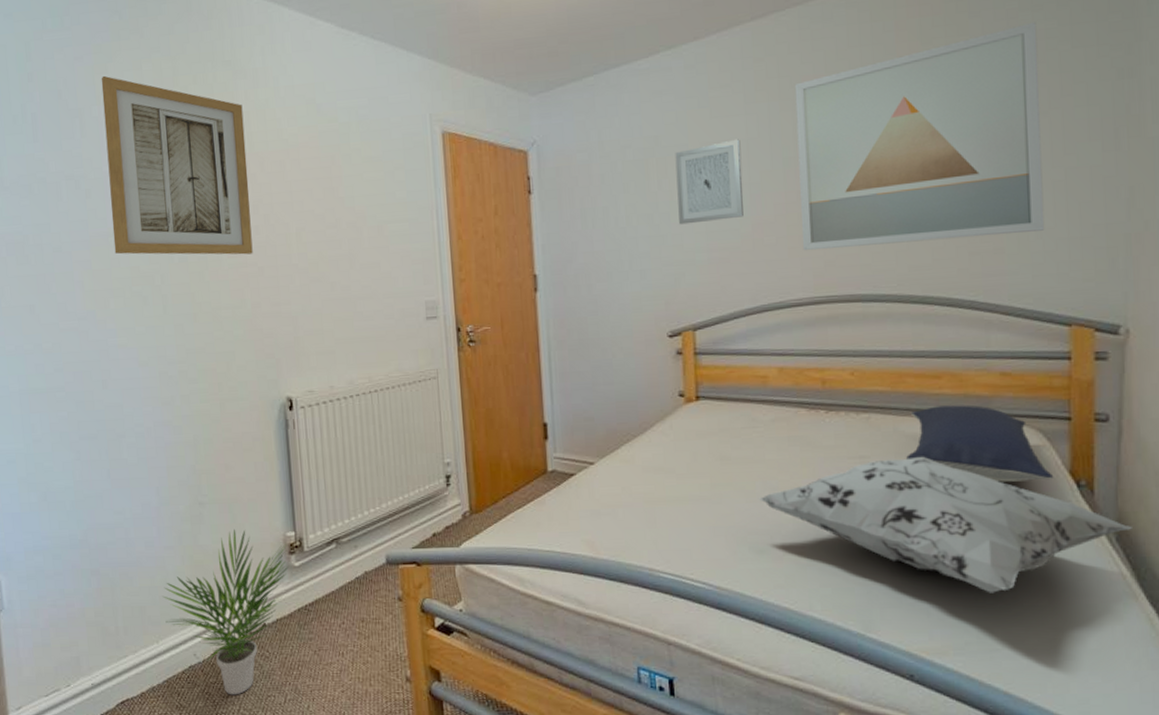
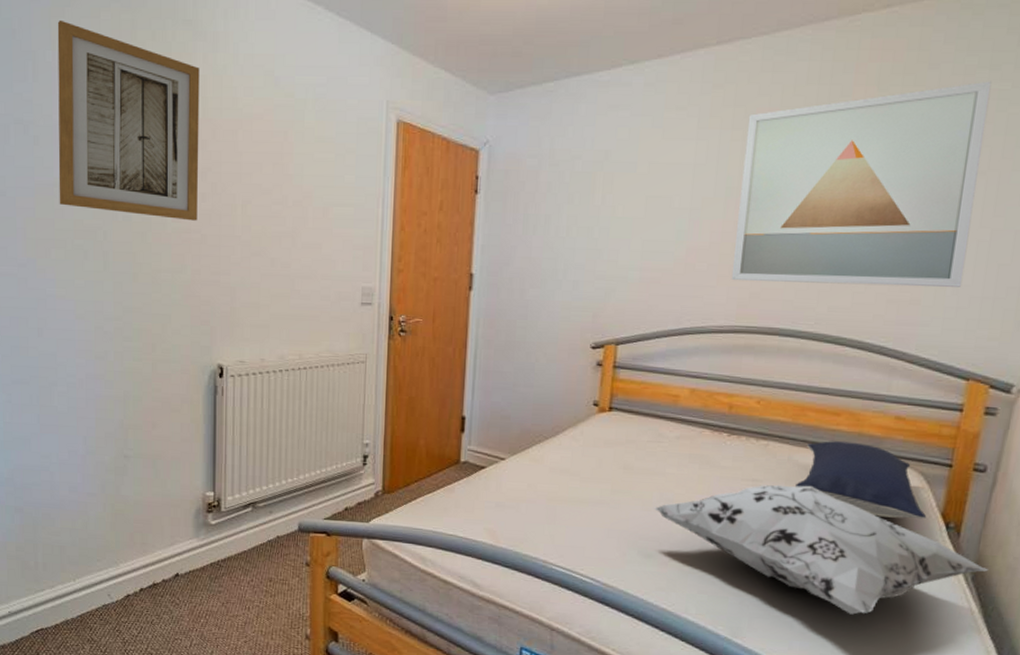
potted plant: present [162,528,288,695] -> none [82,483,205,635]
wall art: present [675,139,744,225] -> none [617,163,688,242]

